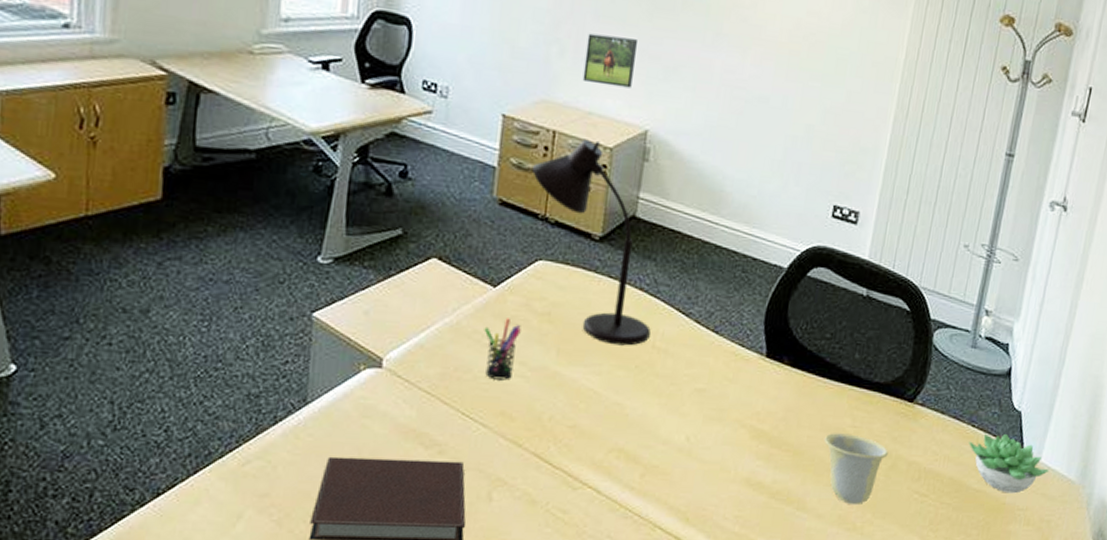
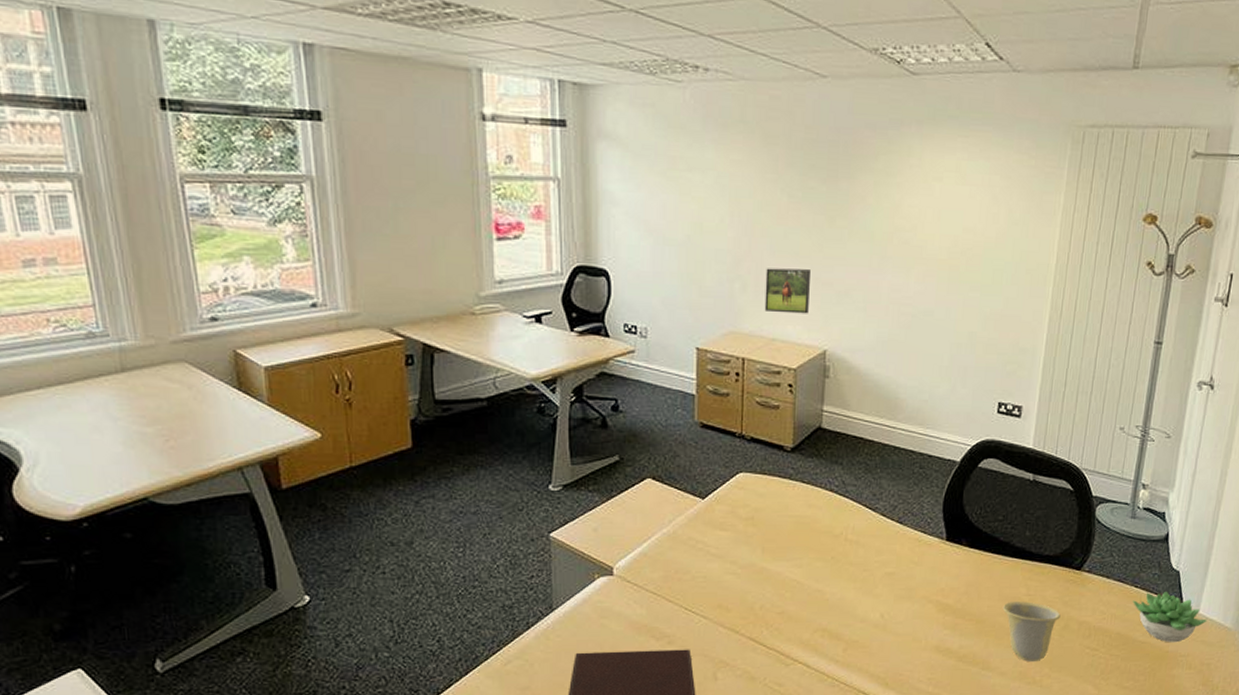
pen holder: present [484,318,521,380] -> none [697,525,729,578]
desk lamp: present [531,139,651,346] -> none [726,363,842,541]

